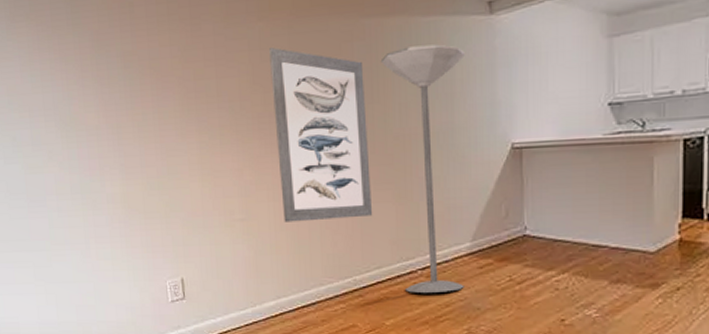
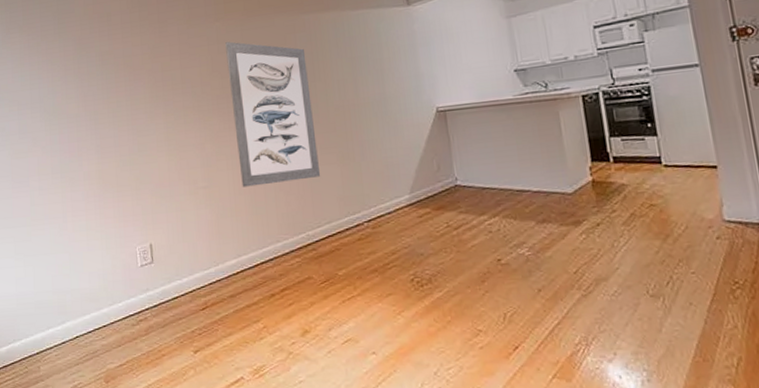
floor lamp: present [380,44,465,293] -> none [319,31,407,244]

